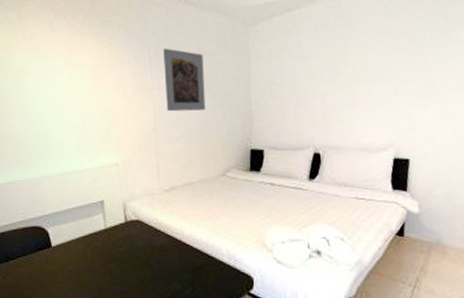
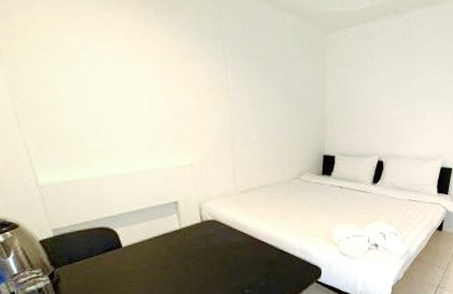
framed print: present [163,48,206,112] -> none [239,47,282,115]

